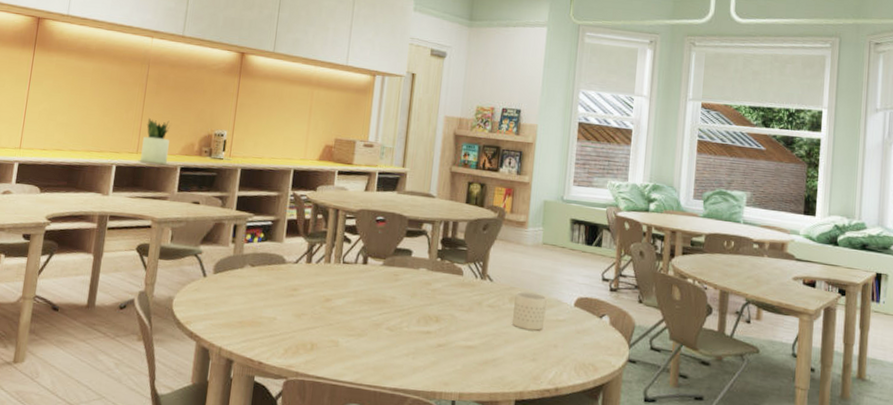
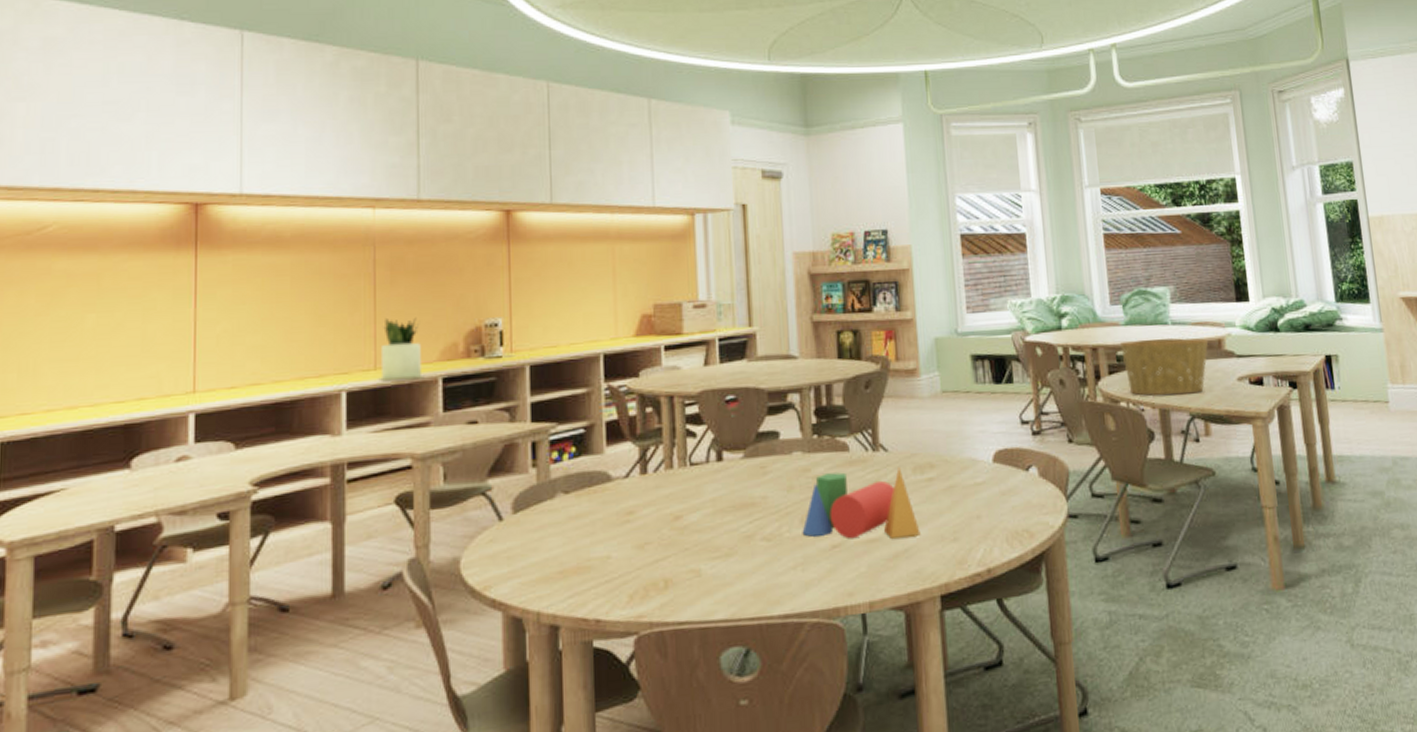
toy blocks: none [417,289,508,351] -> present [802,467,921,539]
mug: present [512,291,547,331] -> none [918,455,960,504]
basket: none [696,230,773,284] -> present [1120,338,1209,397]

